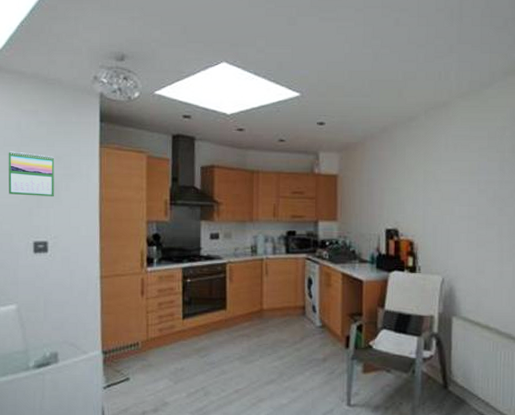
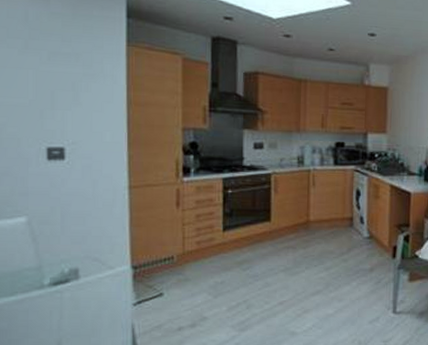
calendar: present [8,151,55,197] -> none [12,44,72,99]

